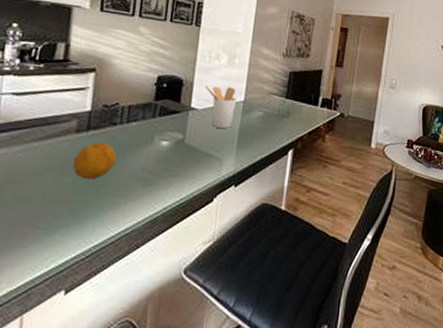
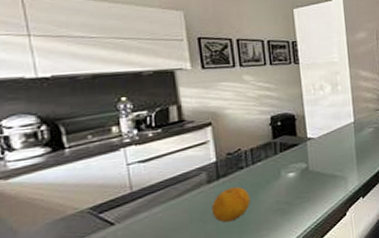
utensil holder: present [204,86,237,129] -> none [315,112,348,151]

